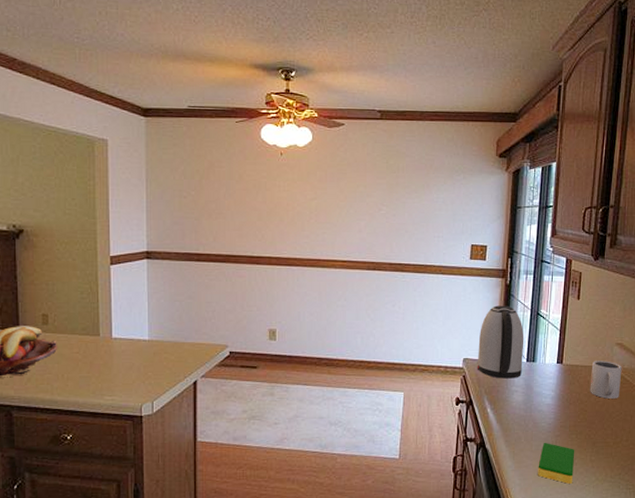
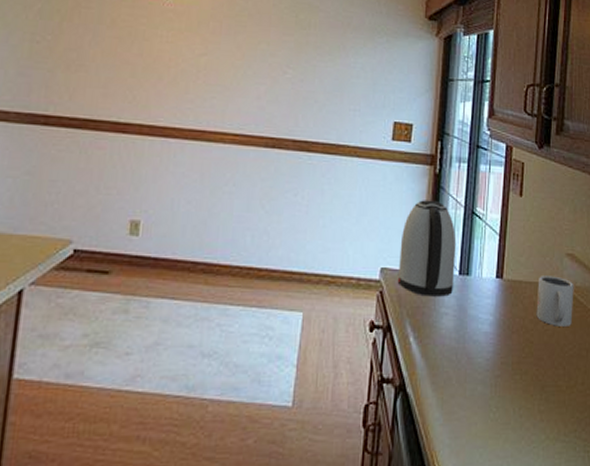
dish sponge: present [538,442,575,484] -> none [473,385,520,444]

